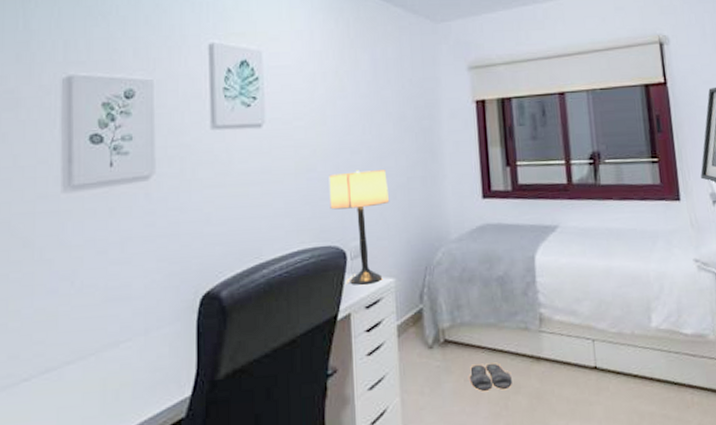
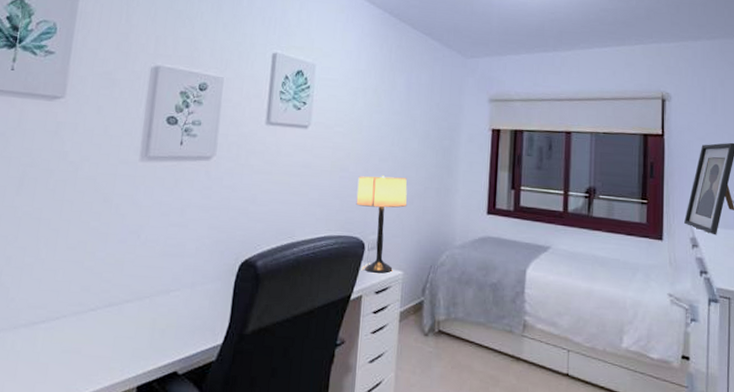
slippers: present [469,363,512,391] -> none [456,355,493,380]

